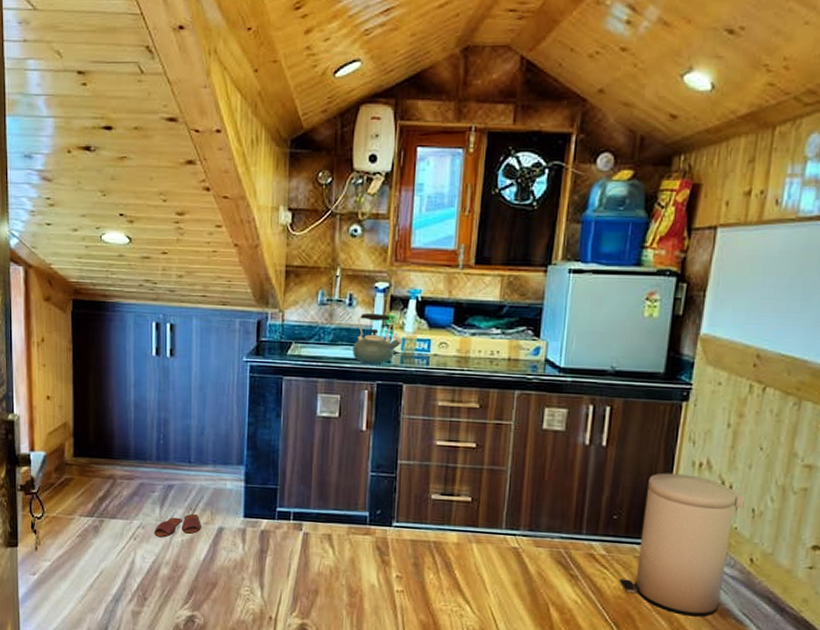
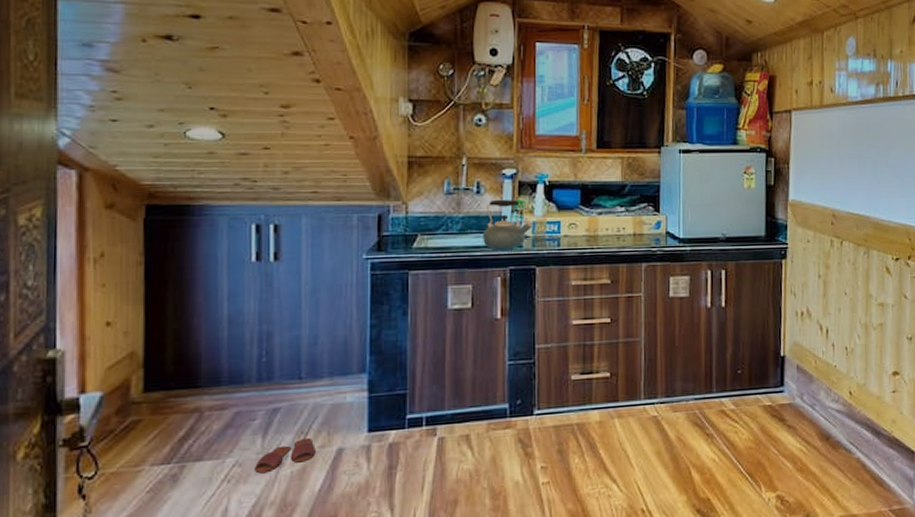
pedal bin: present [618,473,745,617] -> none [748,324,839,454]

